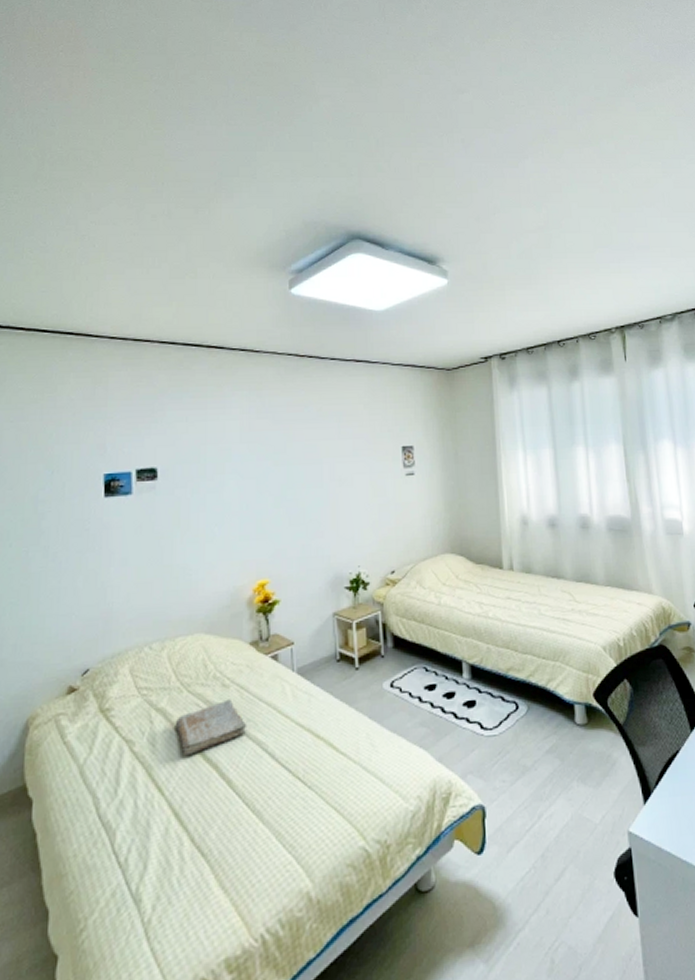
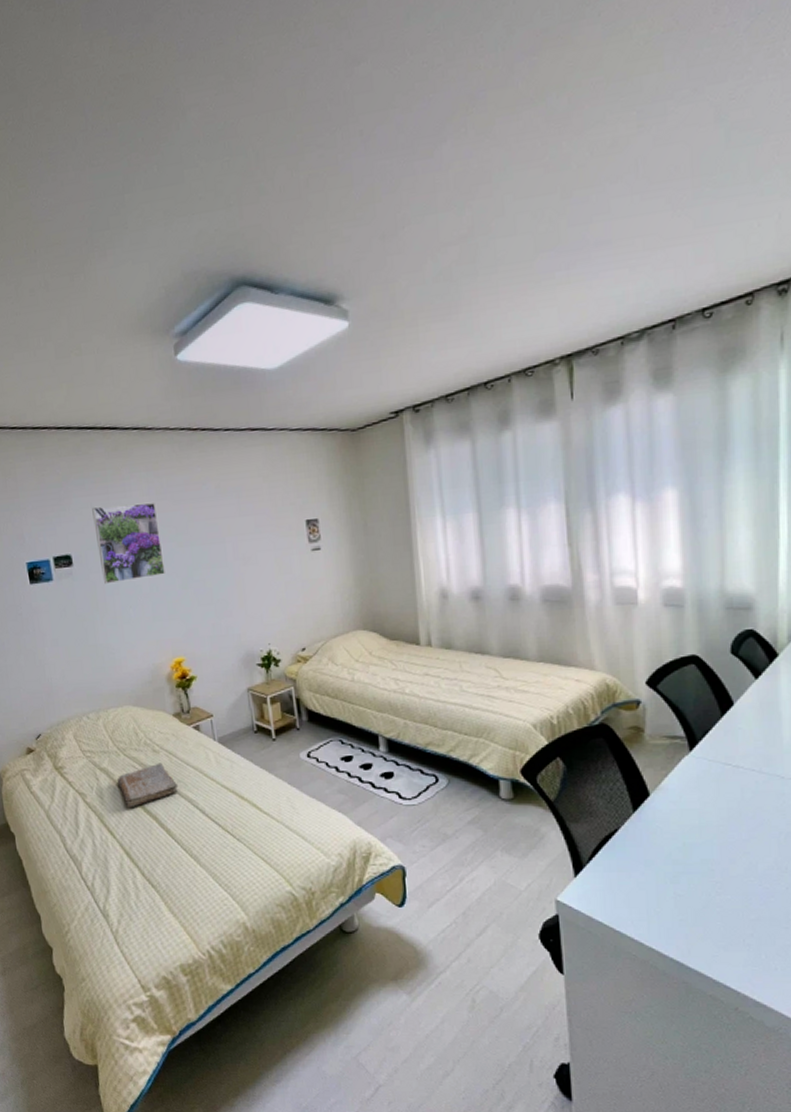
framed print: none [187,420,258,501] -> present [92,502,165,585]

